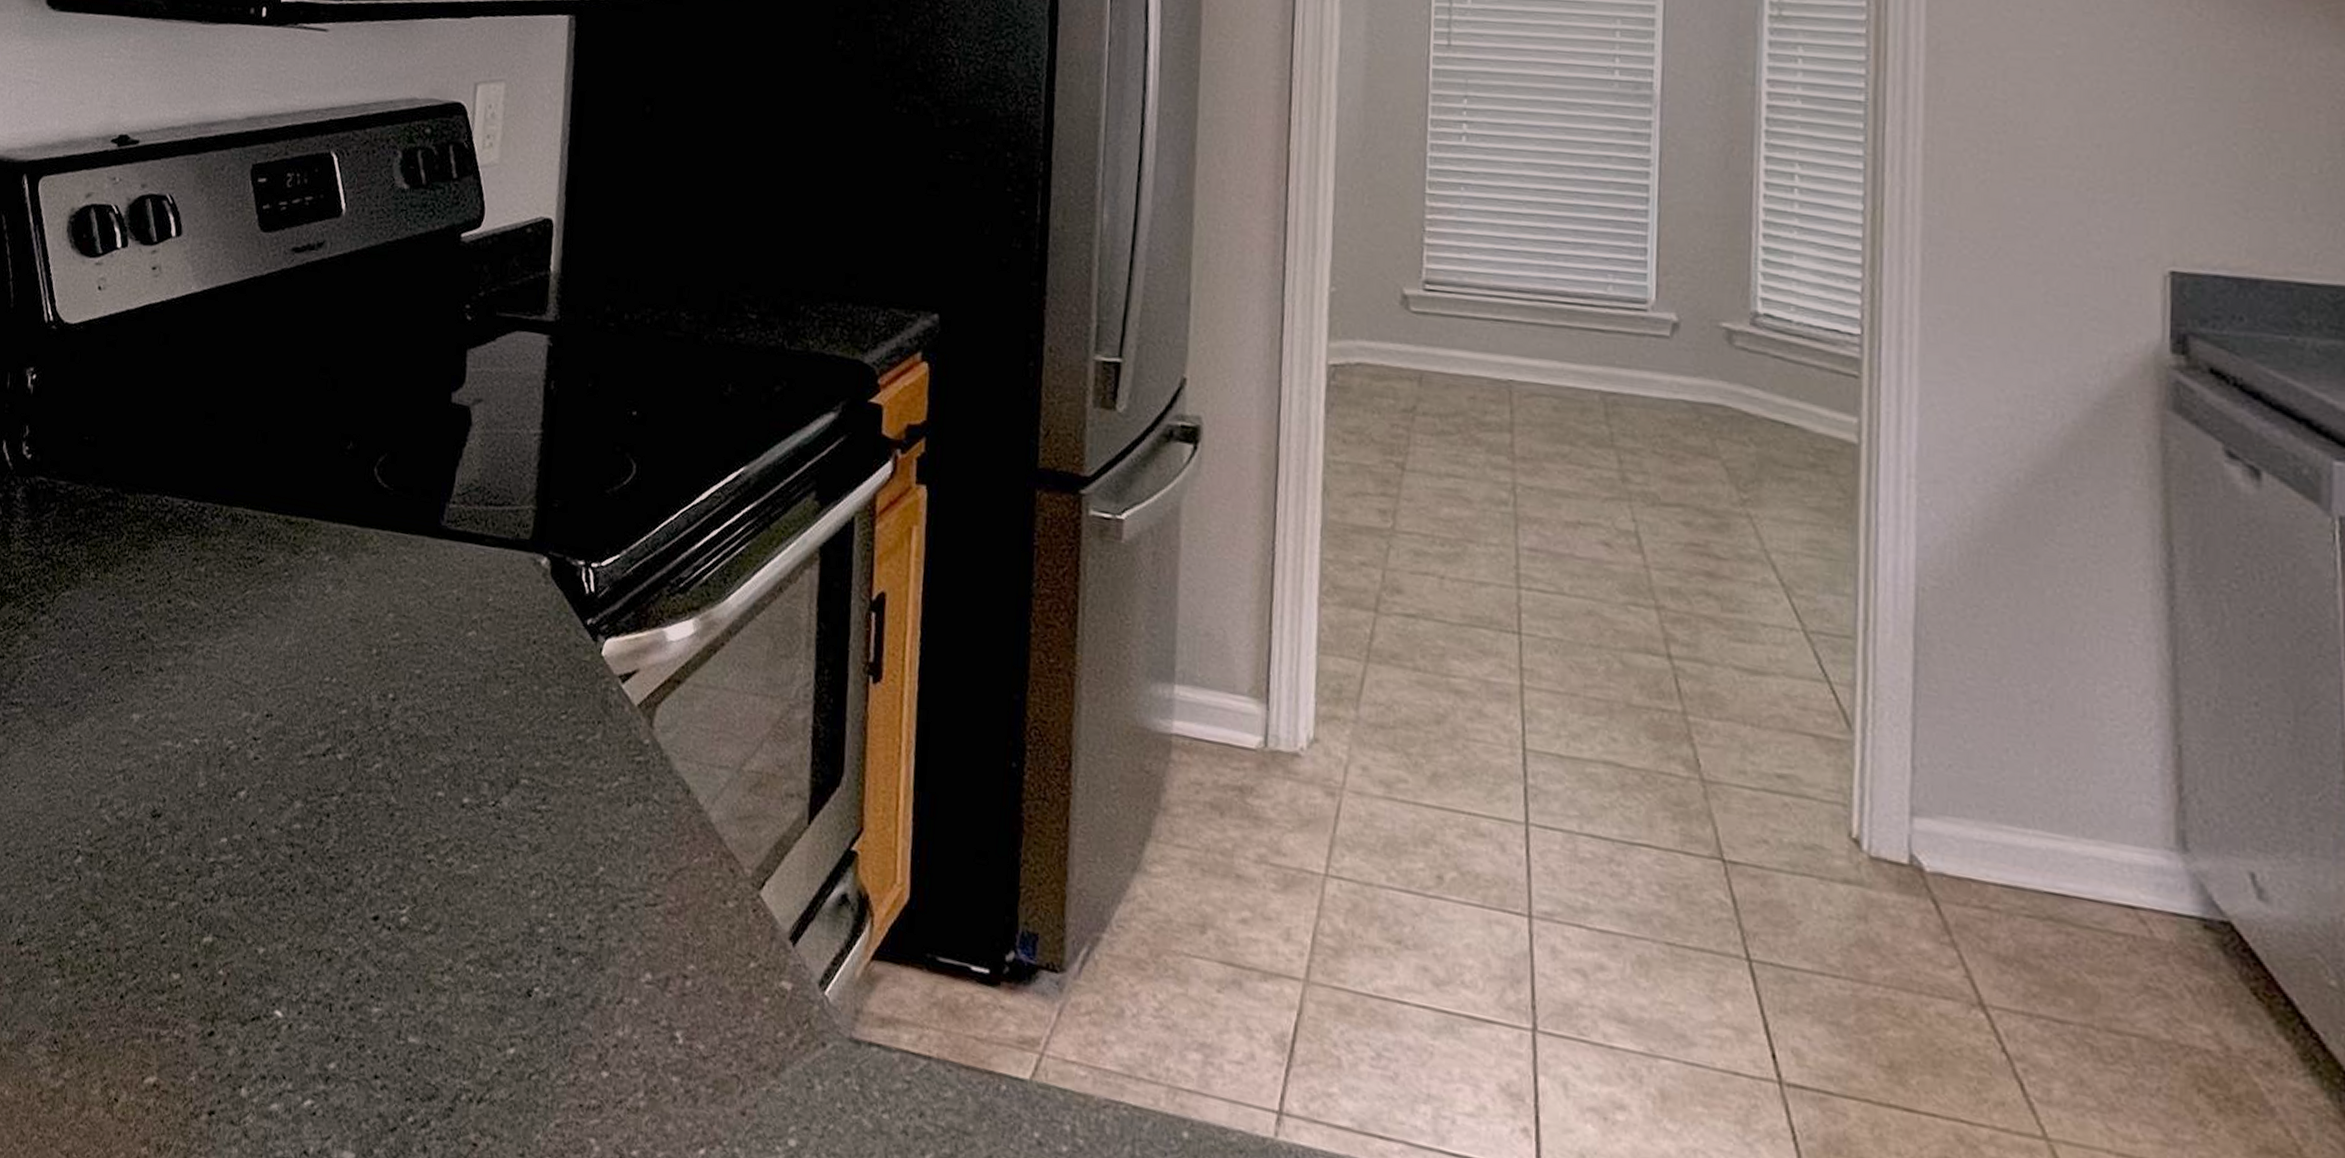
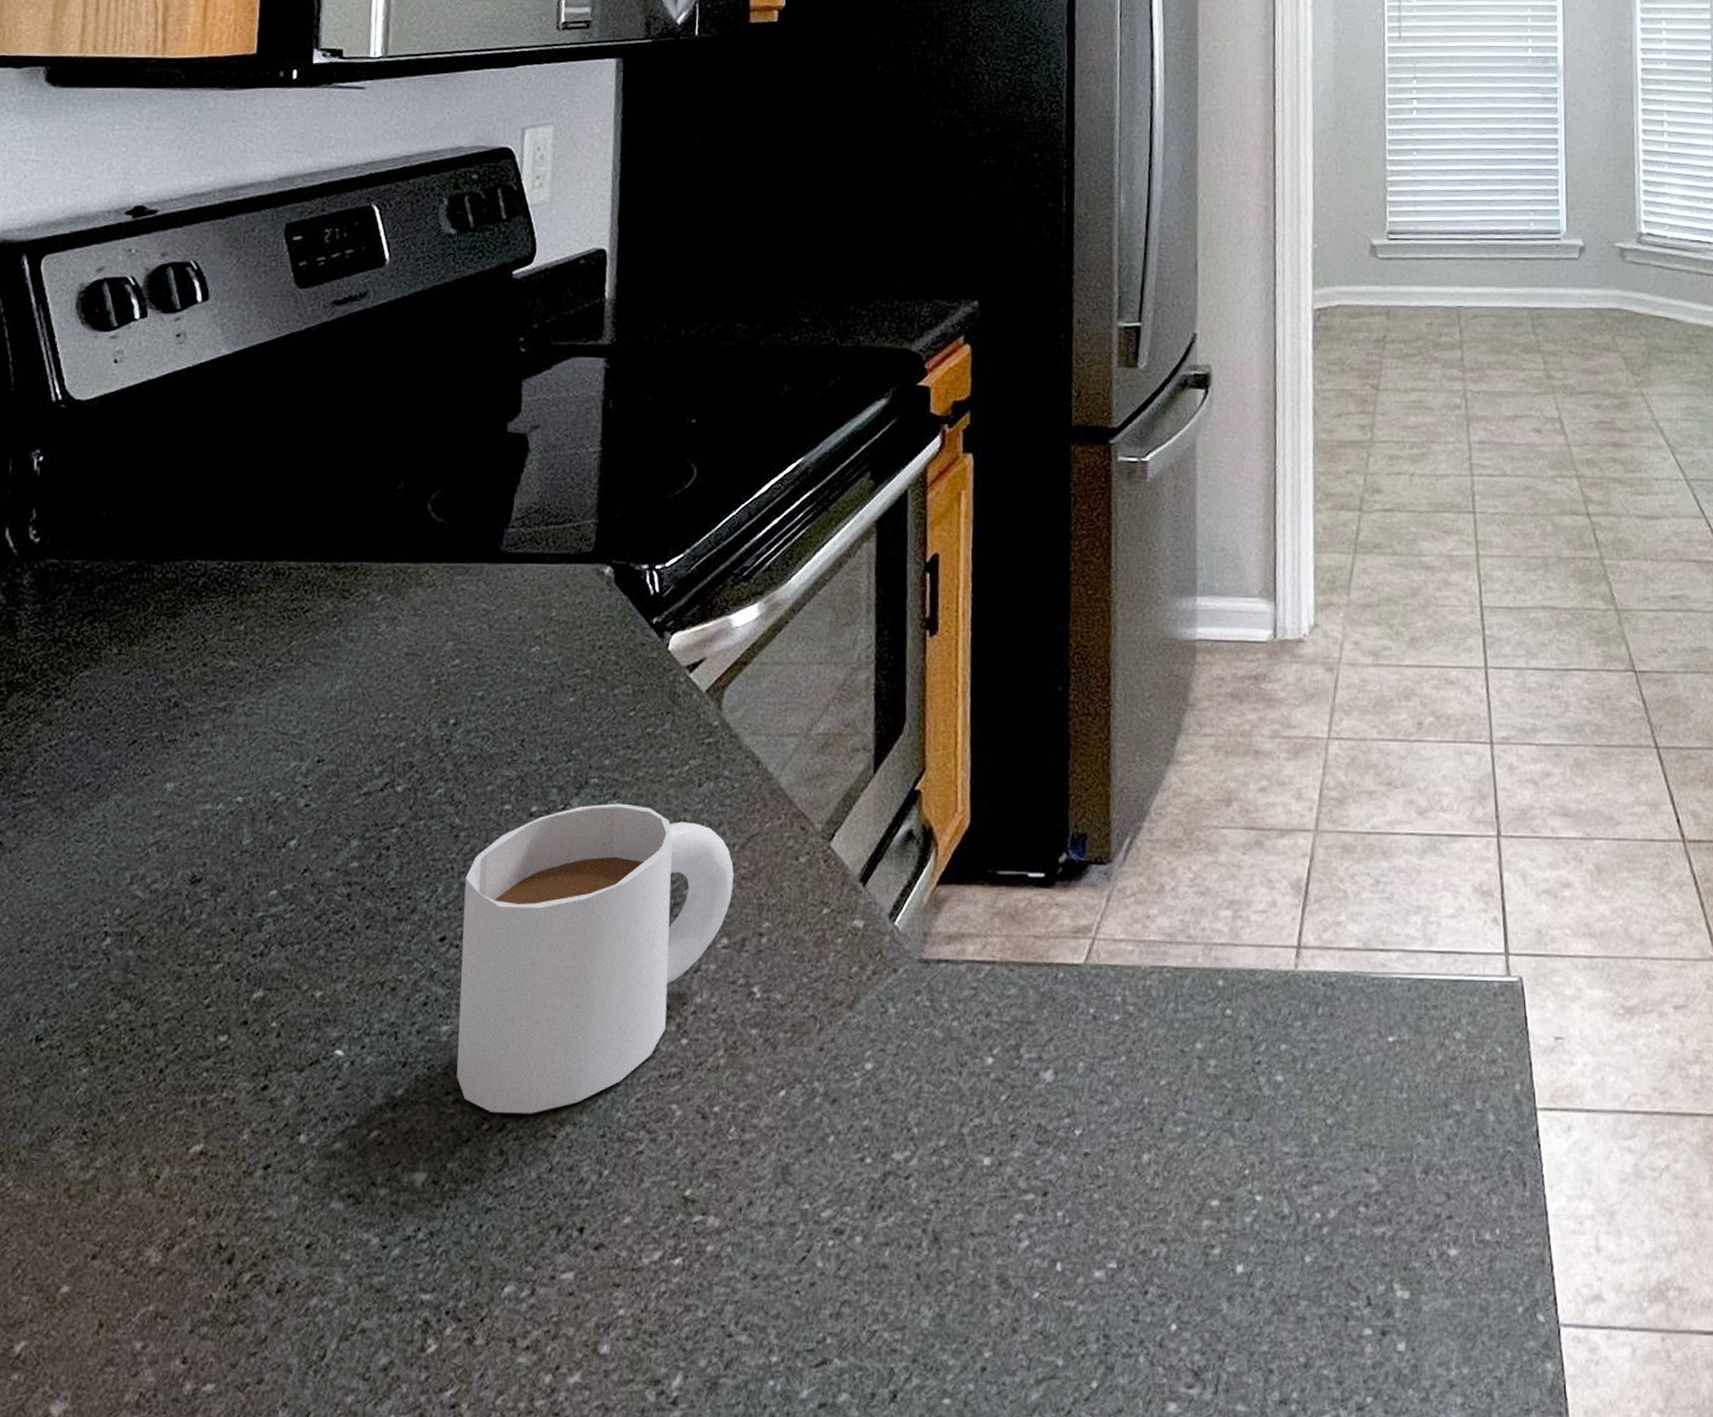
mug: none [385,805,661,1117] -> present [456,803,734,1114]

